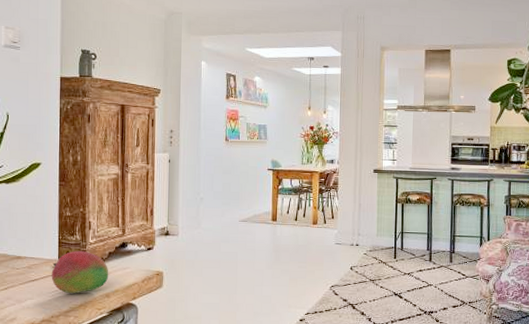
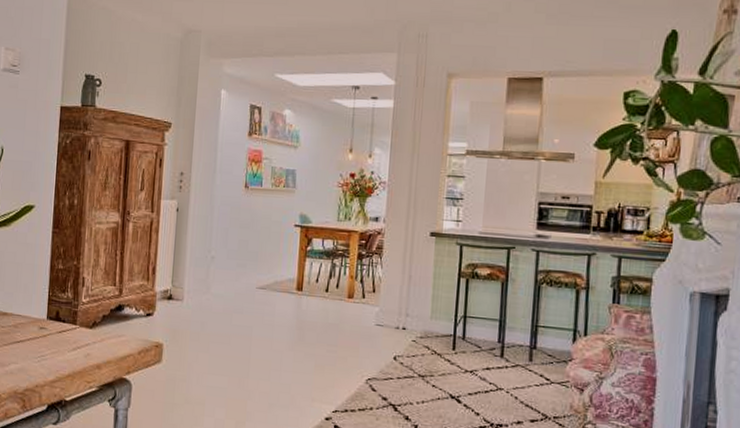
fruit: present [51,251,109,294] -> none [38,310,102,361]

